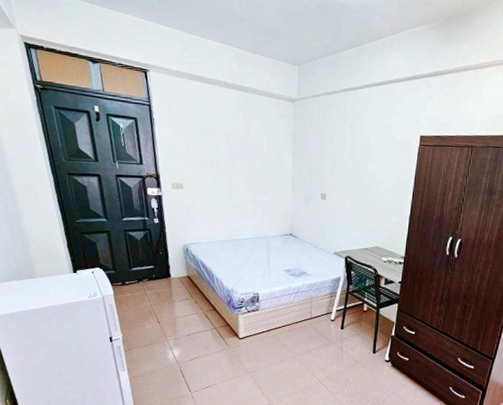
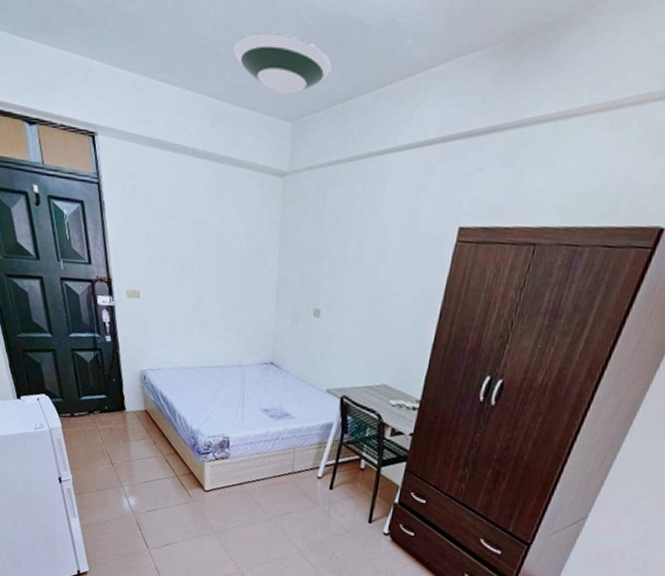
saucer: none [253,7,325,48] -> present [233,31,333,95]

